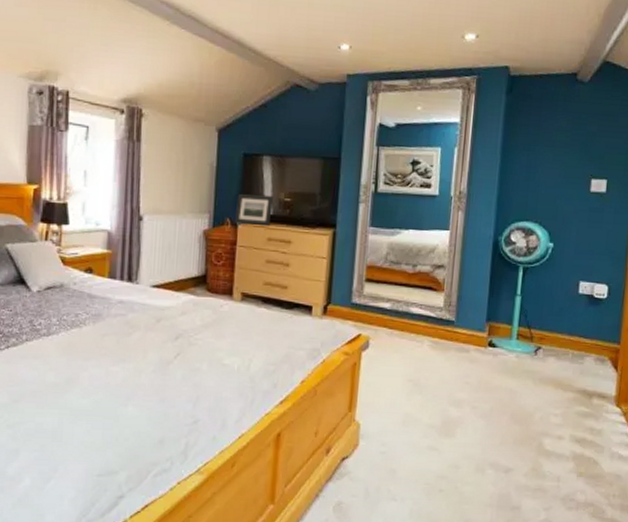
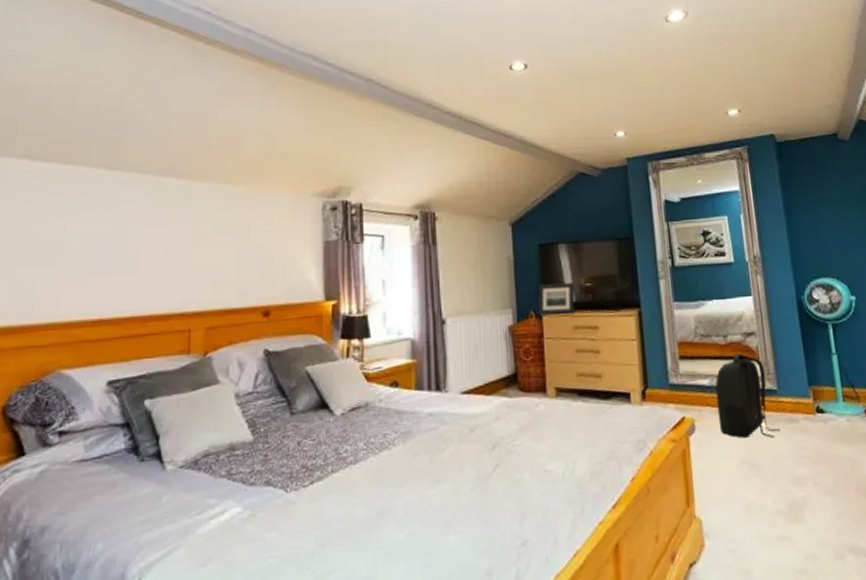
backpack: none [392,284,450,362] -> present [715,354,781,438]

